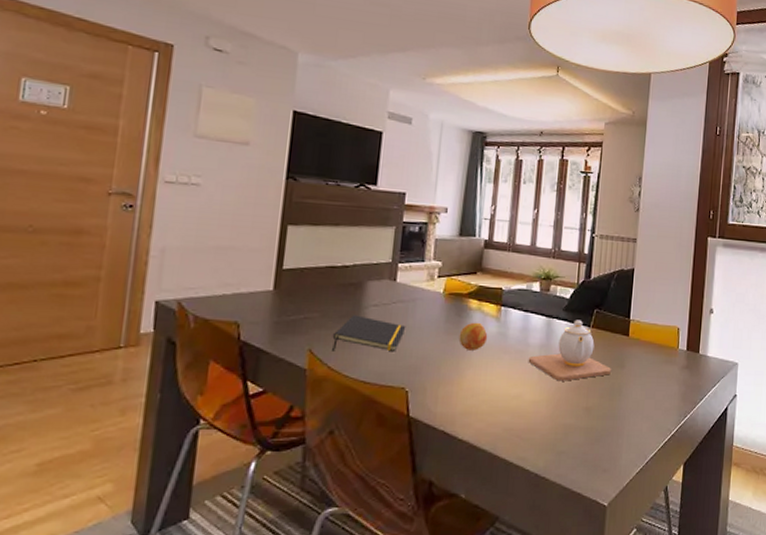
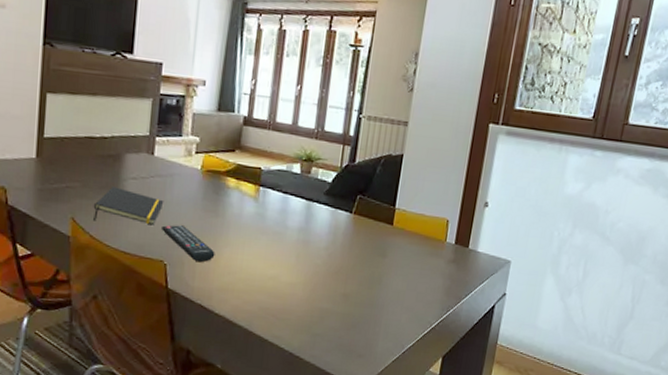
remote control: none [403,350,458,387] -> present [162,225,215,263]
fruit: present [458,322,488,351] -> none [216,200,246,230]
teapot: present [528,320,612,381] -> none [286,205,373,266]

